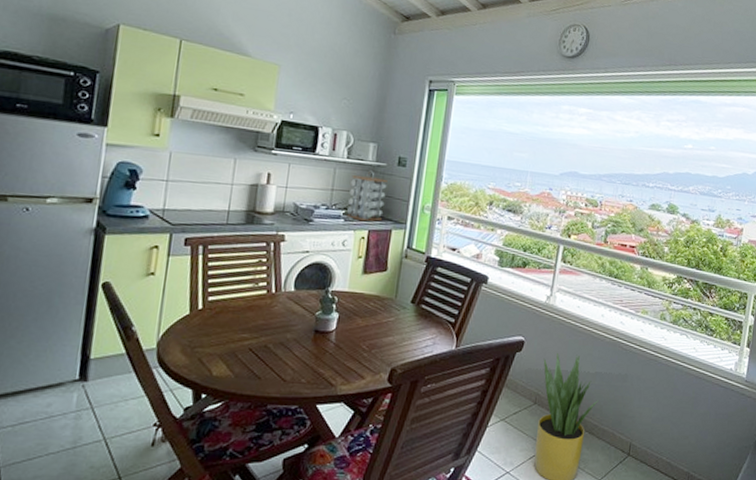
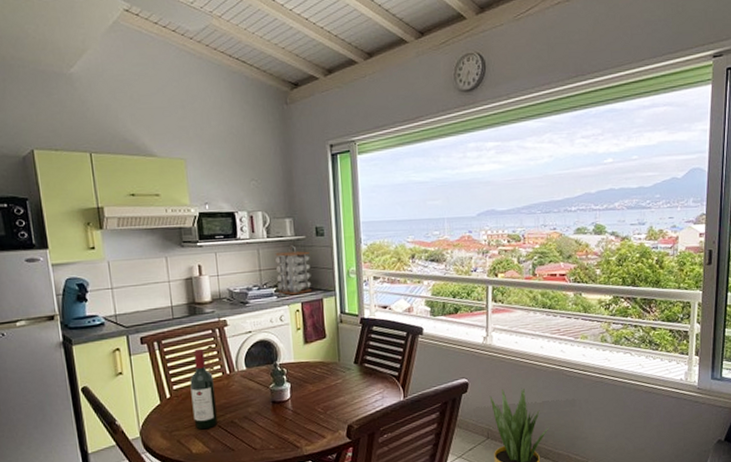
wine bottle: none [222,260,256,351] -> present [190,348,218,430]

